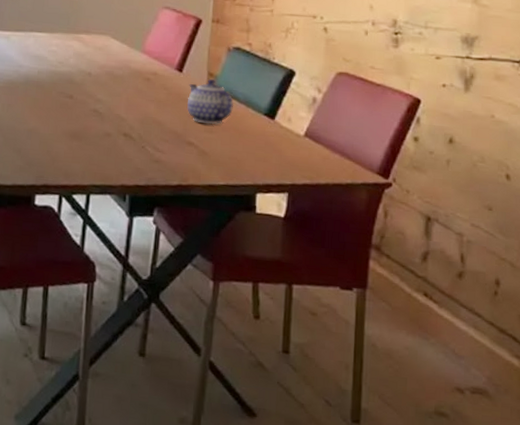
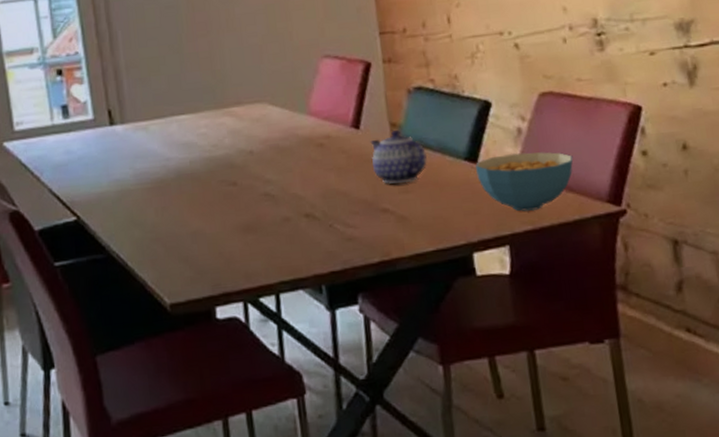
cereal bowl: none [272,117,355,168] -> present [476,152,573,211]

